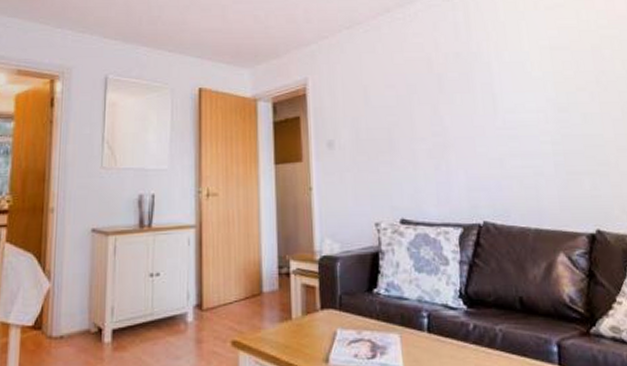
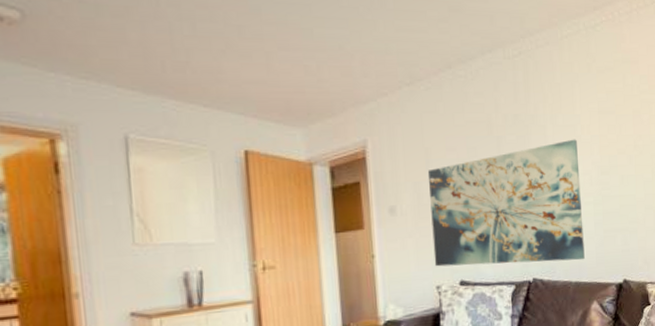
wall art: none [366,75,545,205] -> present [427,139,585,267]

